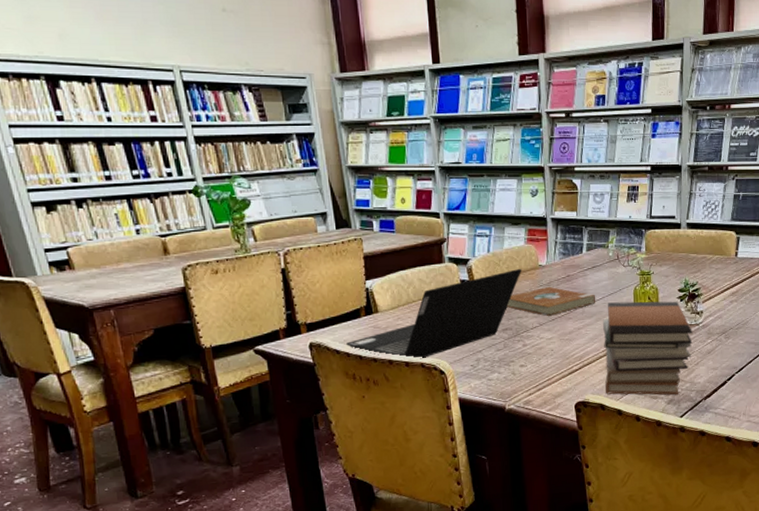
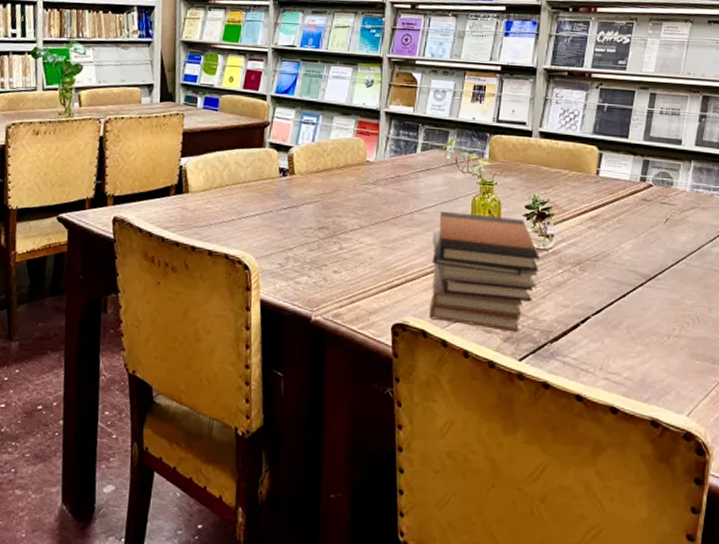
laptop computer: present [346,269,522,359] -> none [150,162,348,250]
book: present [507,286,596,316] -> none [327,185,428,219]

